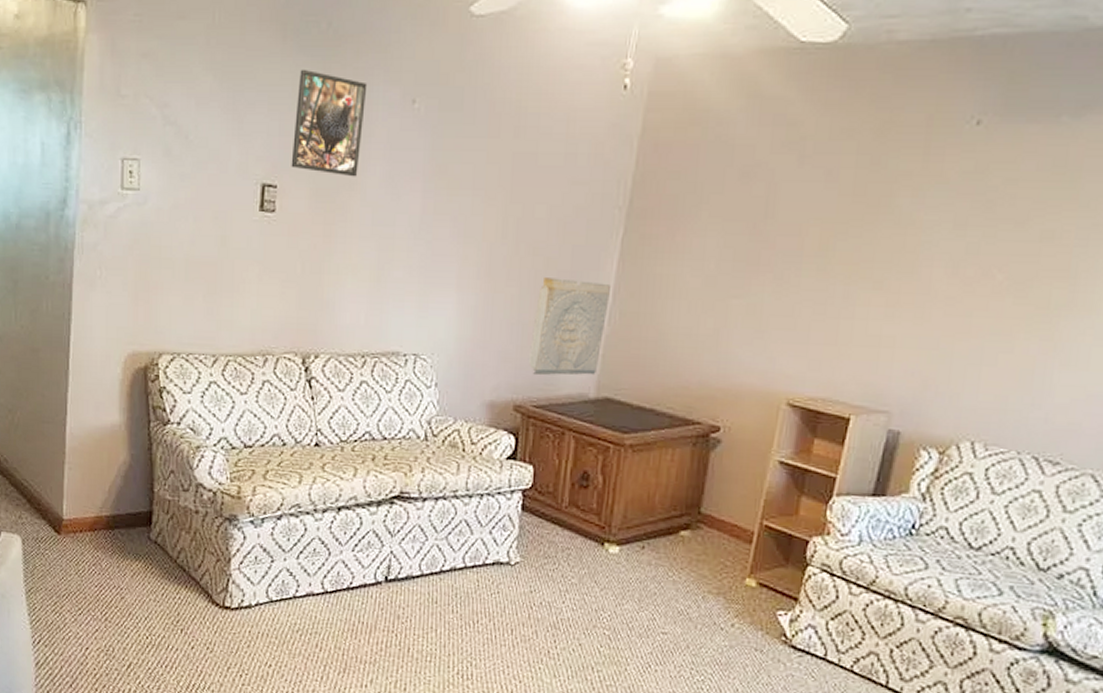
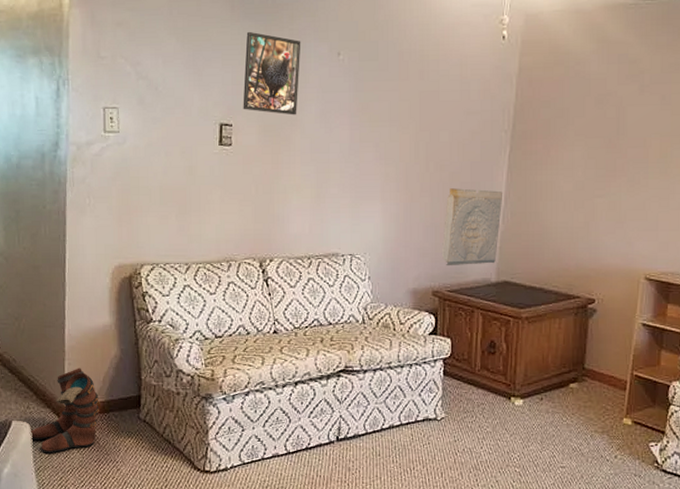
boots: none [20,473,103,573] -> present [29,368,99,454]

